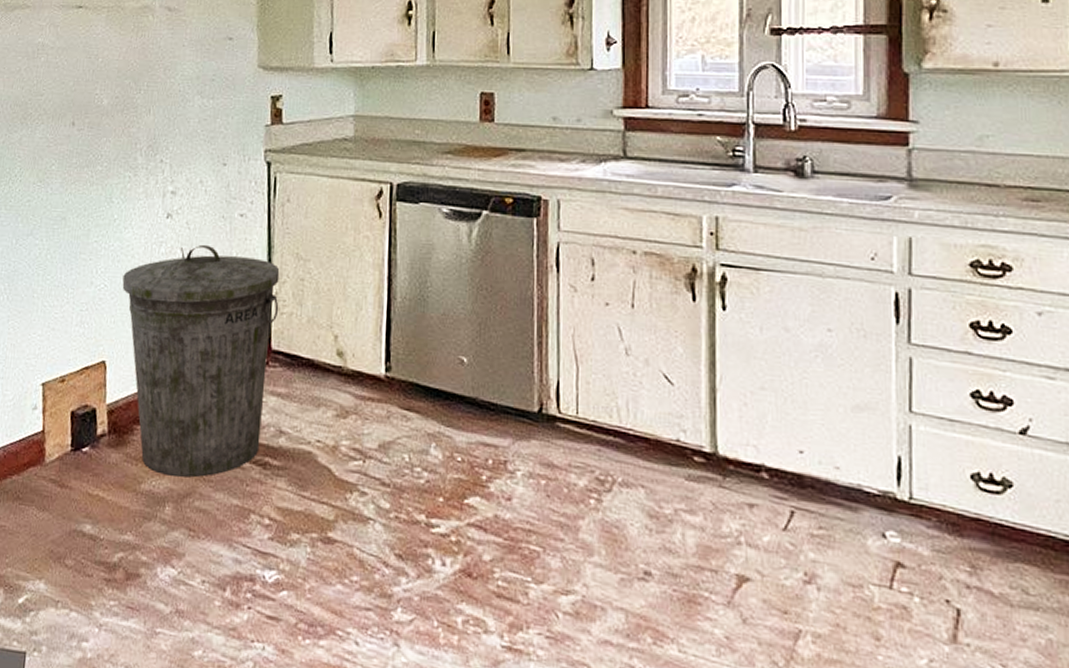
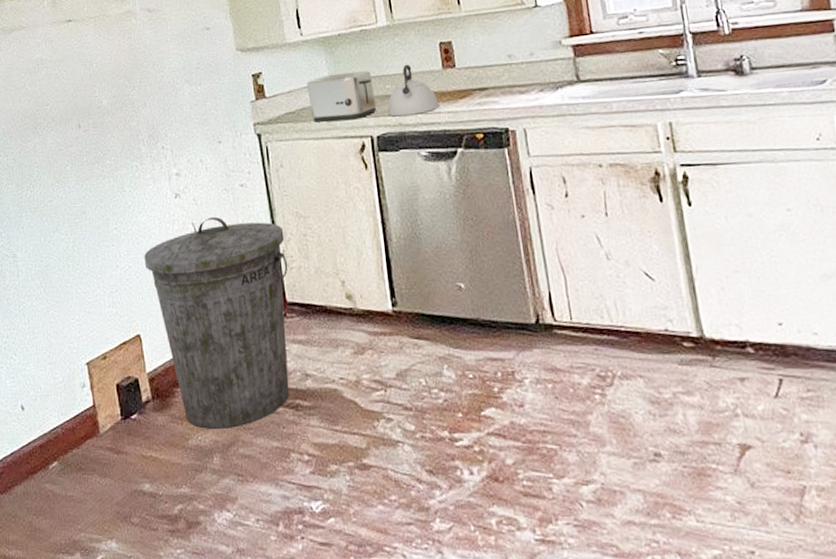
toaster: none [329,109,402,162] -> present [307,70,377,123]
kettle: none [413,110,470,167] -> present [387,64,440,117]

